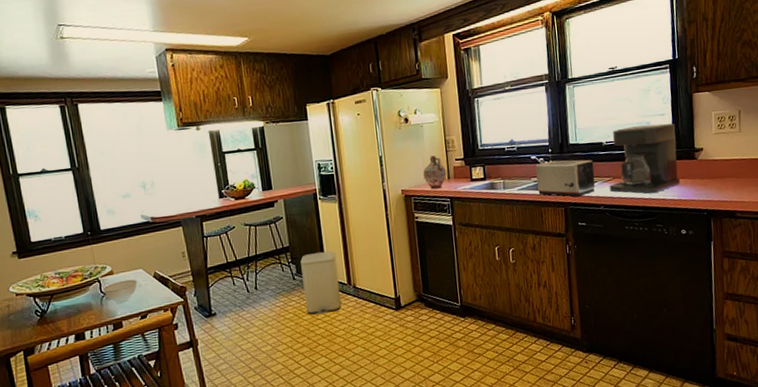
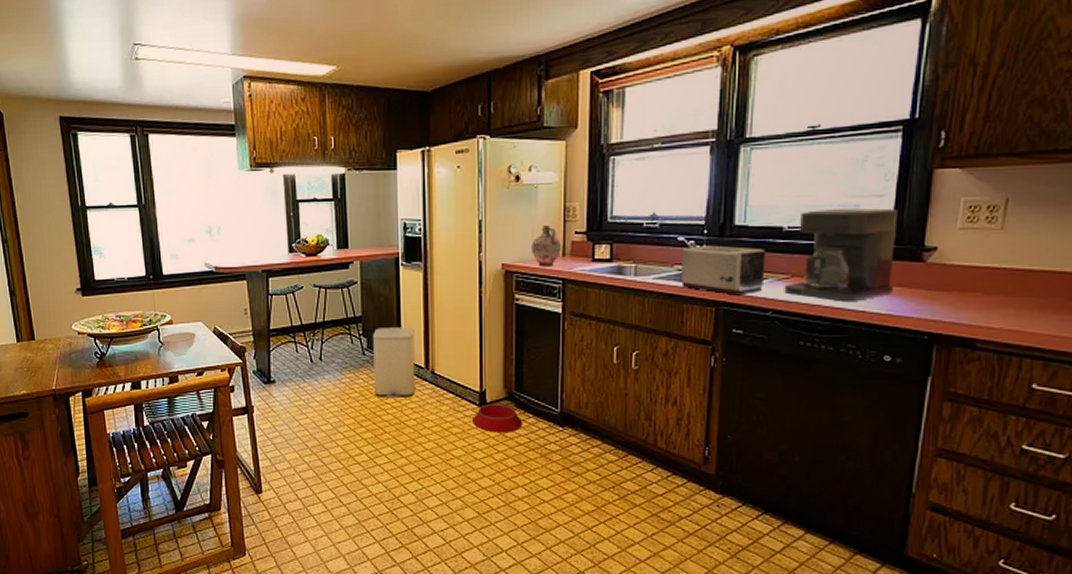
pet bowl: none [391,305,433,331] -> present [473,404,523,432]

